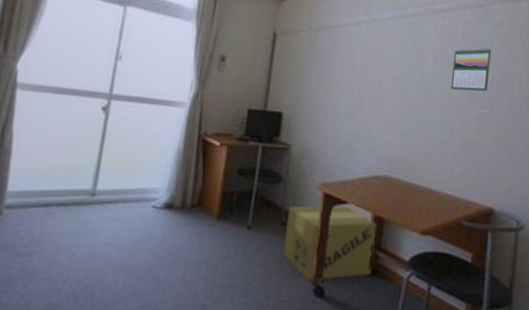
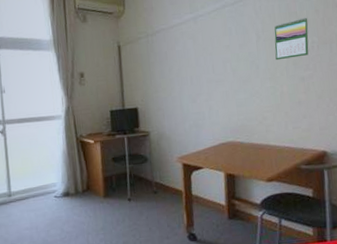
cardboard box: present [283,206,377,281] -> none [157,171,231,231]

